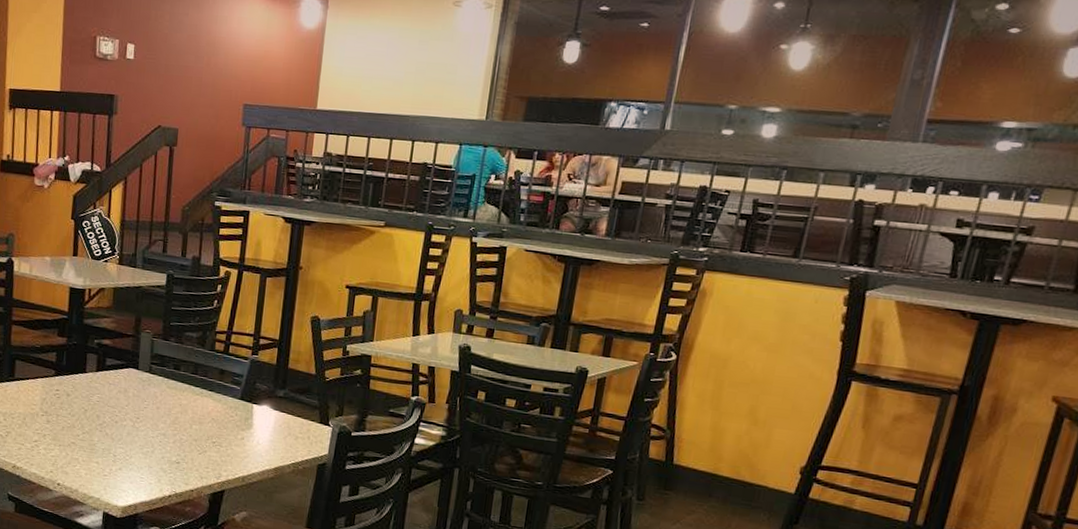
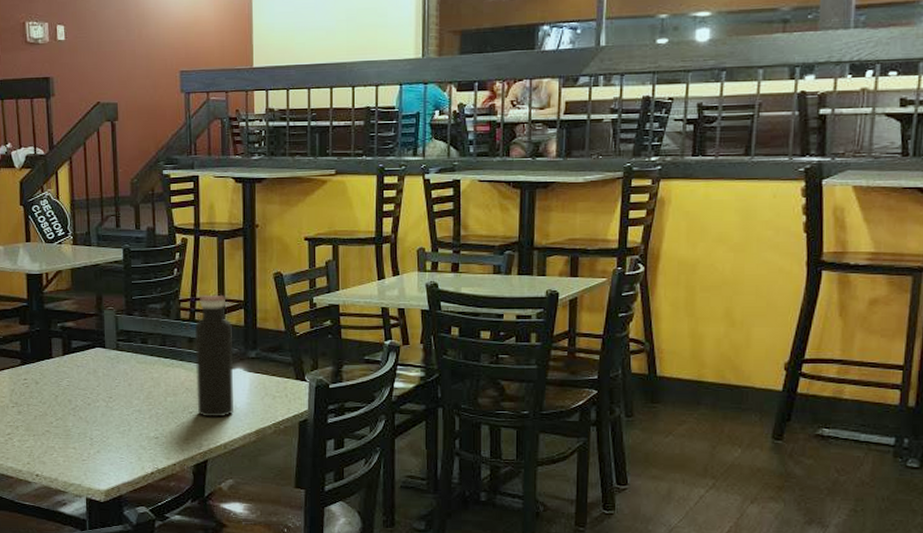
water bottle: none [220,329,264,451] -> present [194,294,233,417]

